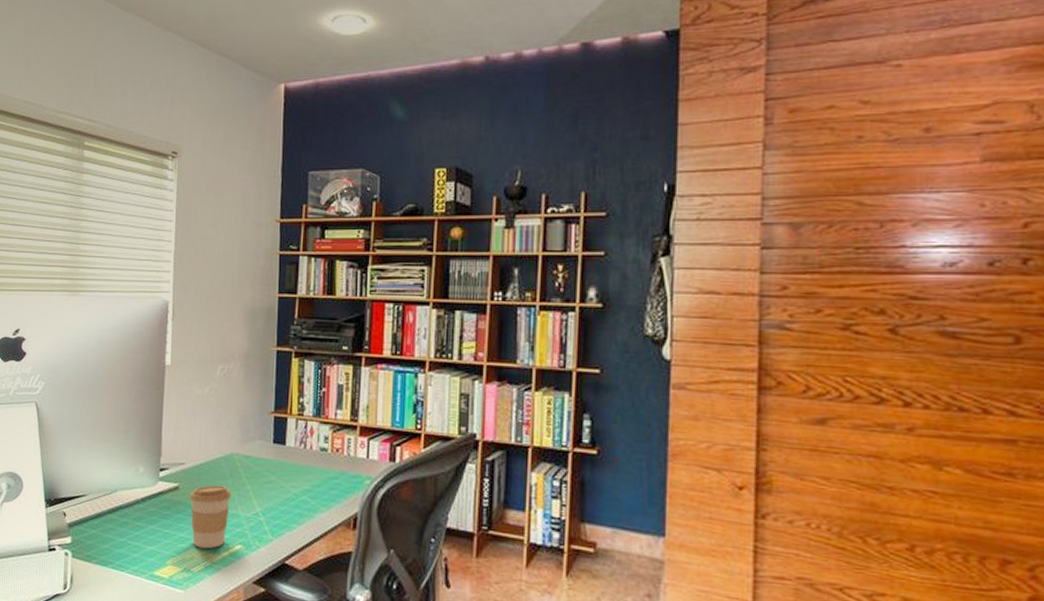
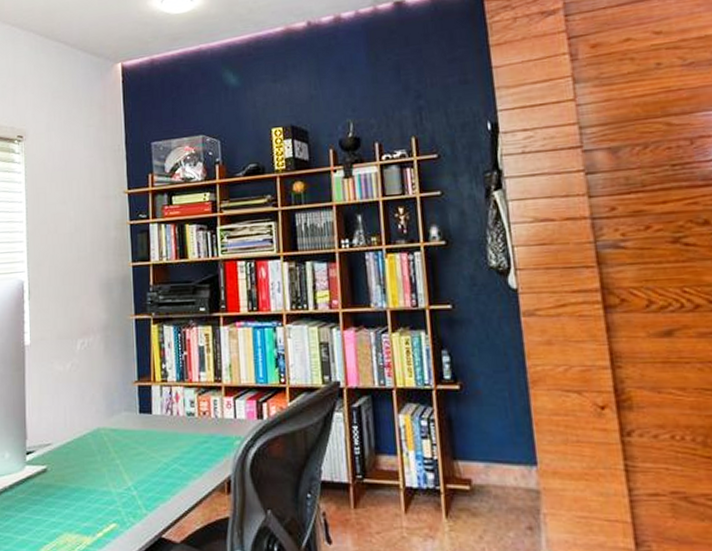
coffee cup: present [189,485,232,549] -> none [58,463,102,532]

